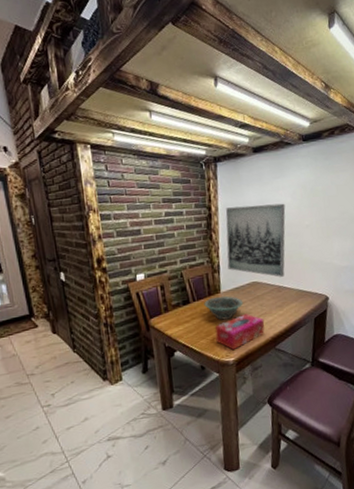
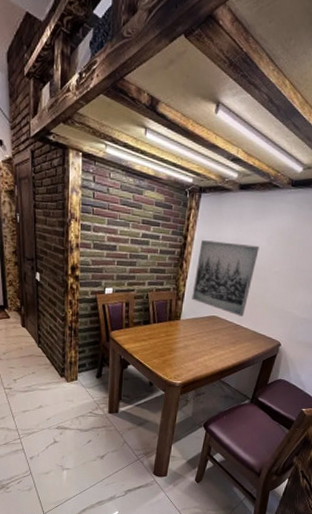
decorative bowl: present [204,295,244,320] -> none [163,322,200,346]
tissue box: present [215,313,265,351] -> none [167,343,216,375]

